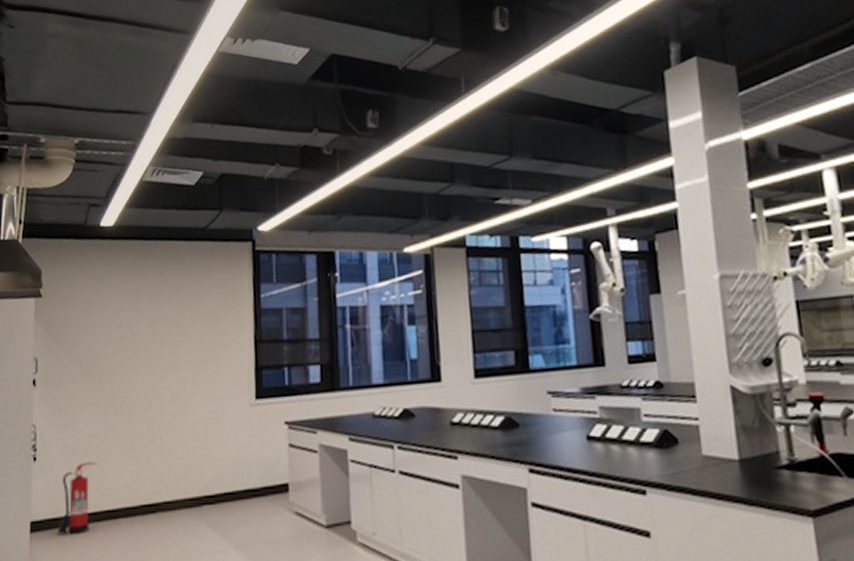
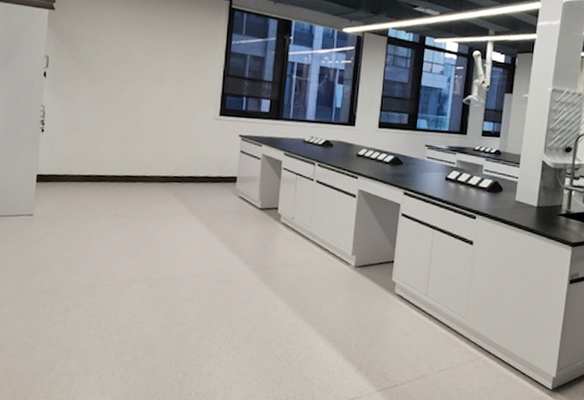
fire extinguisher: present [58,461,97,535] -> none [58,139,93,189]

